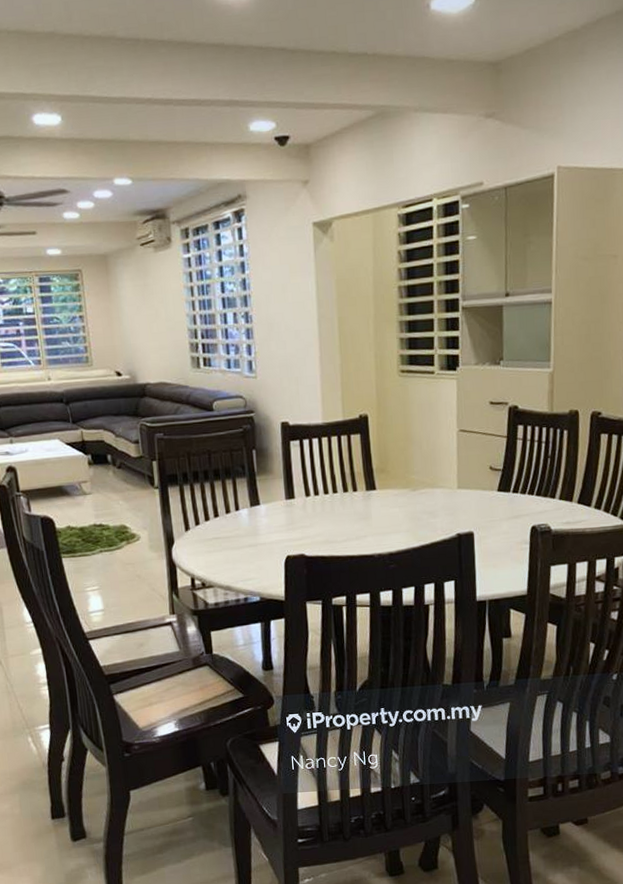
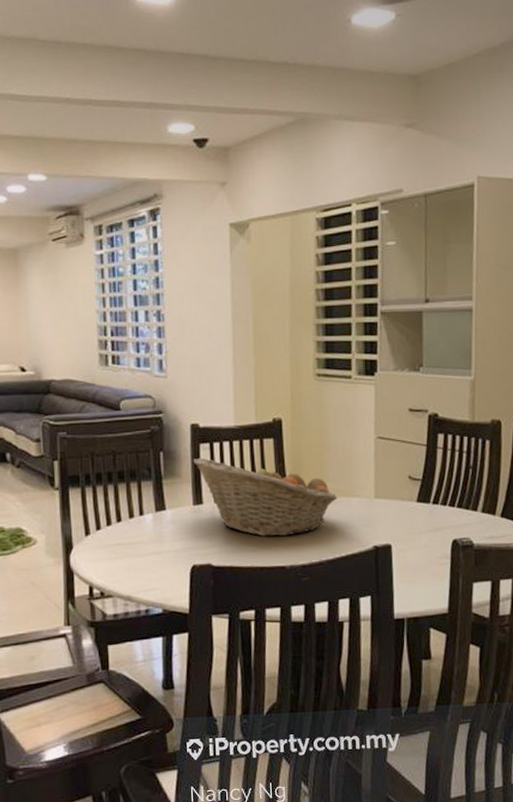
fruit basket: none [284,454,422,528] -> present [193,457,338,537]

